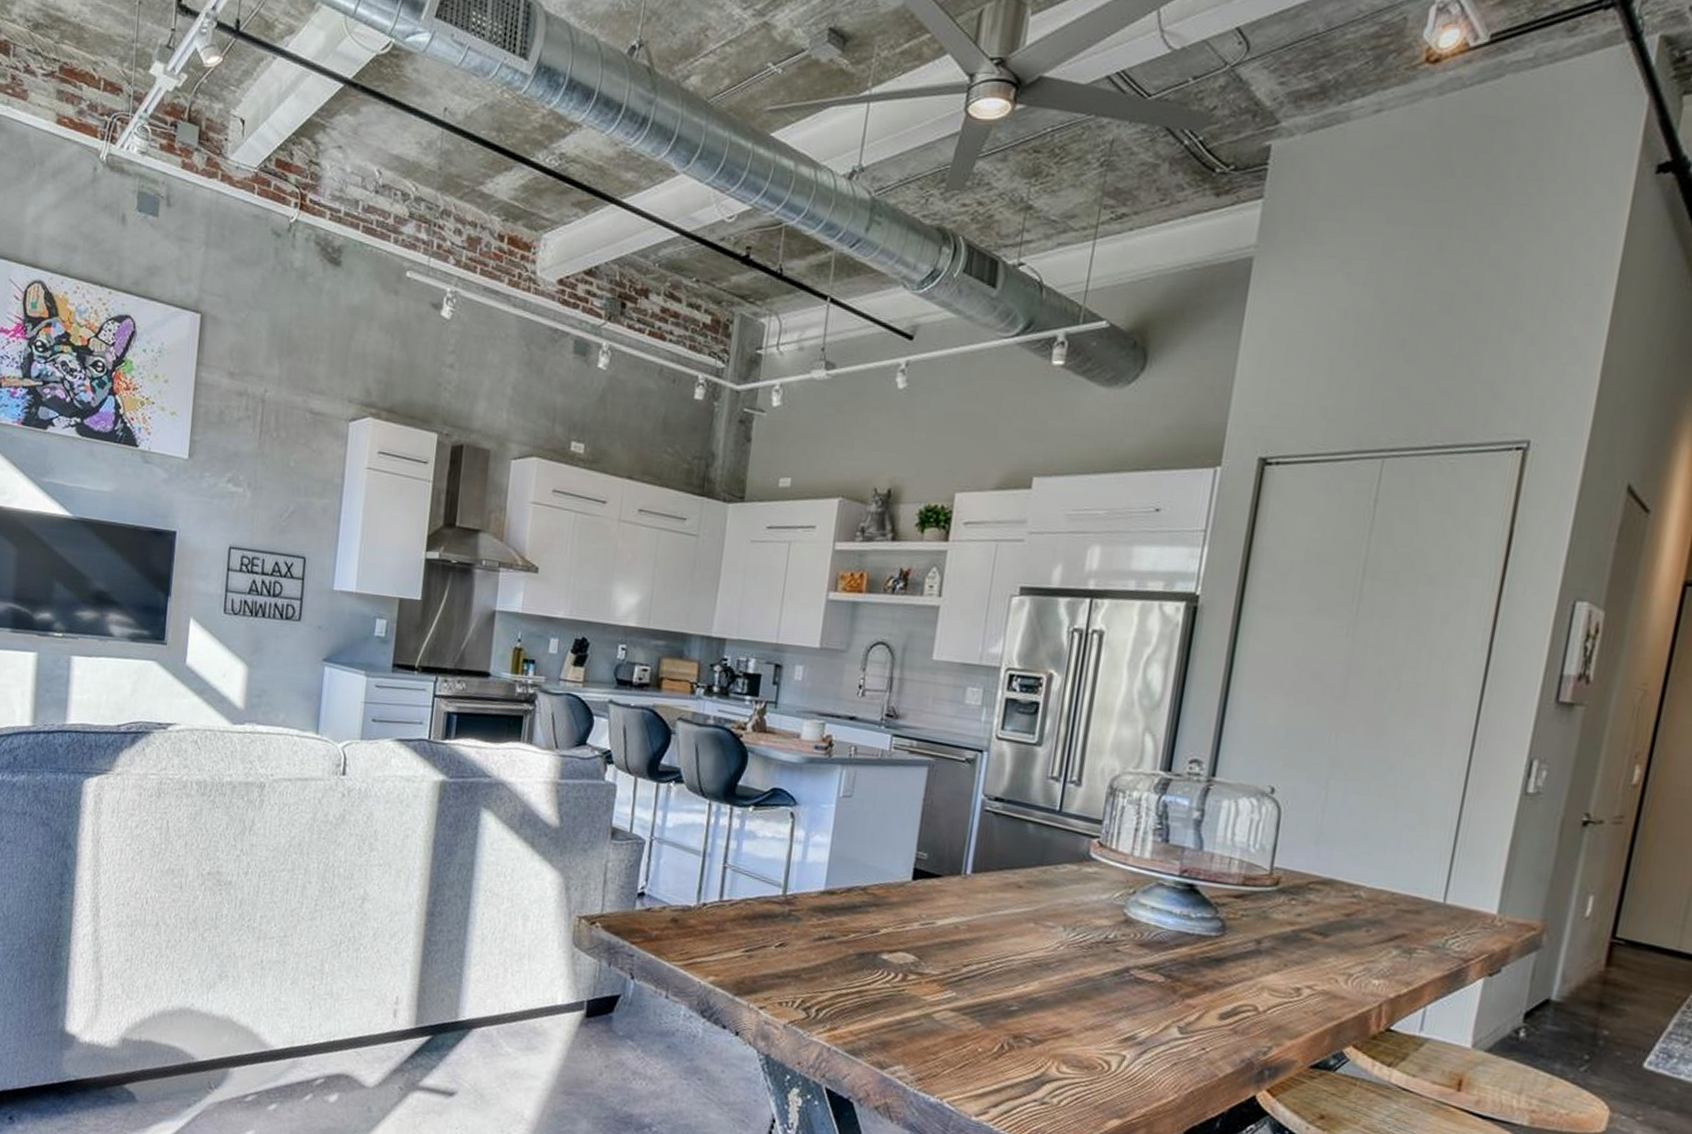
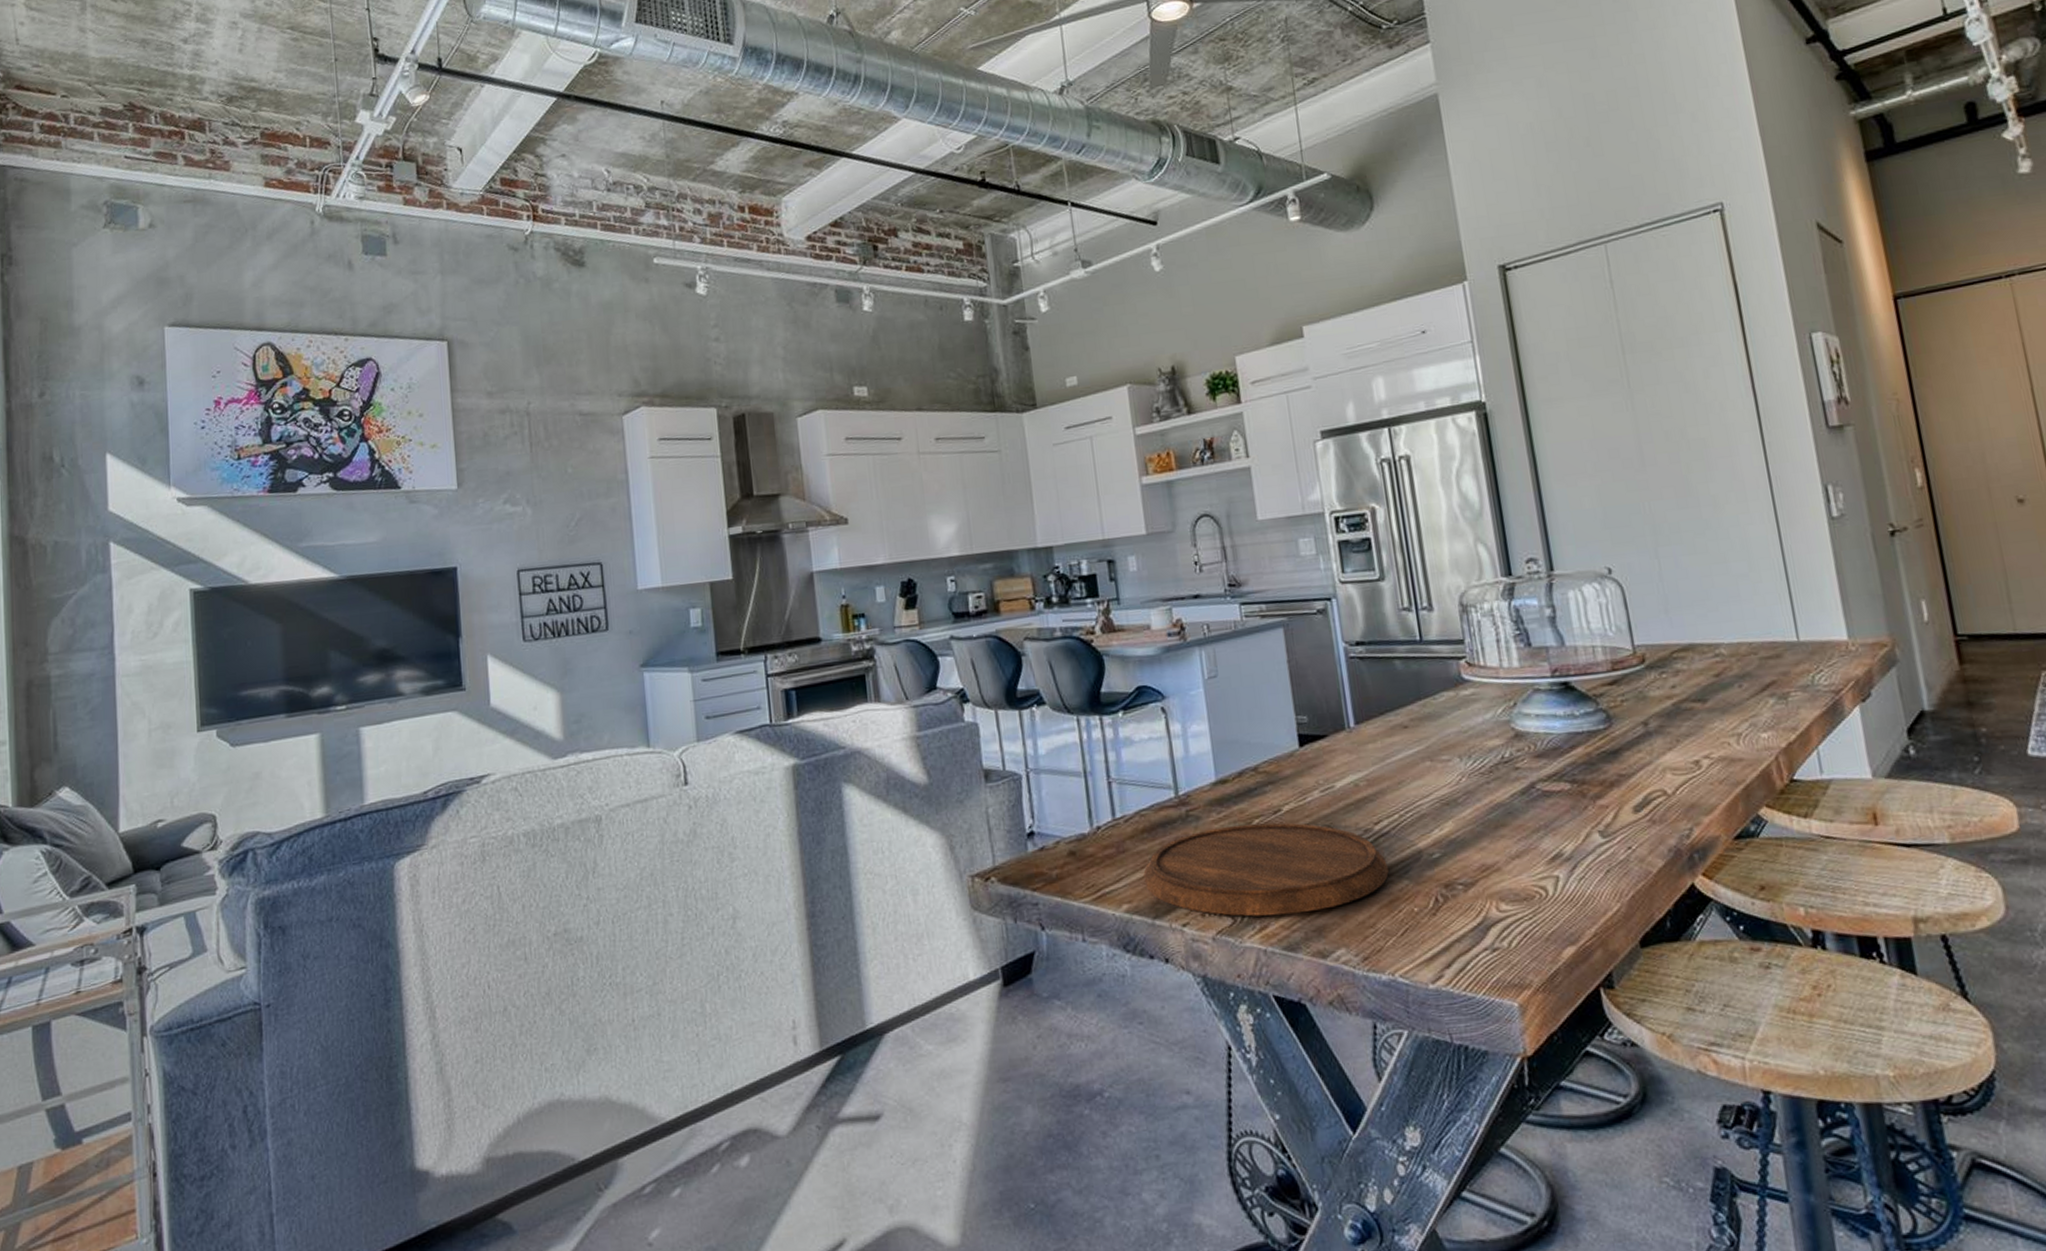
cutting board: none [734,930,965,1028] -> present [1143,822,1389,917]

